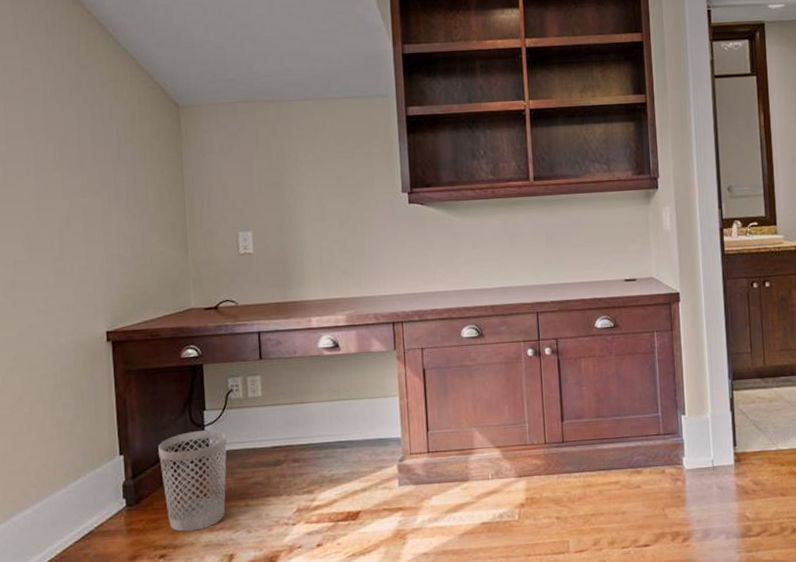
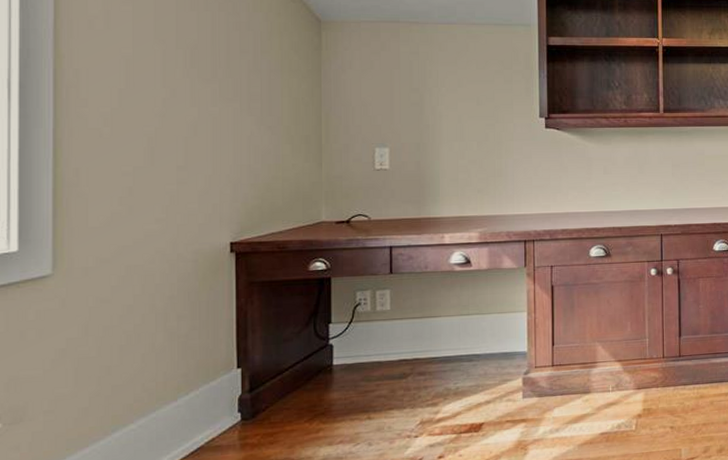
wastebasket: present [158,430,227,532] -> none [279,343,352,446]

